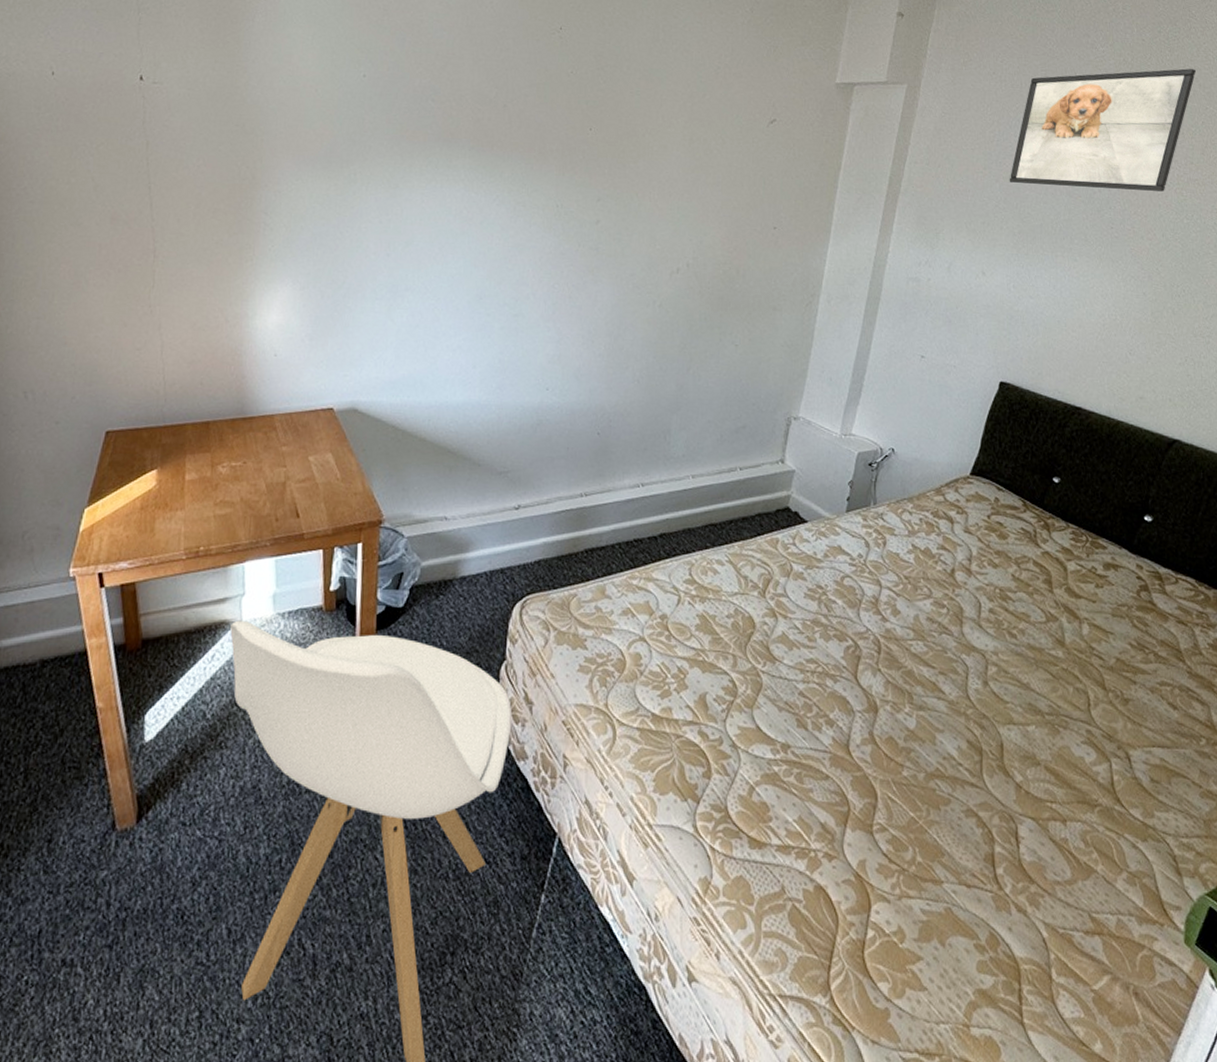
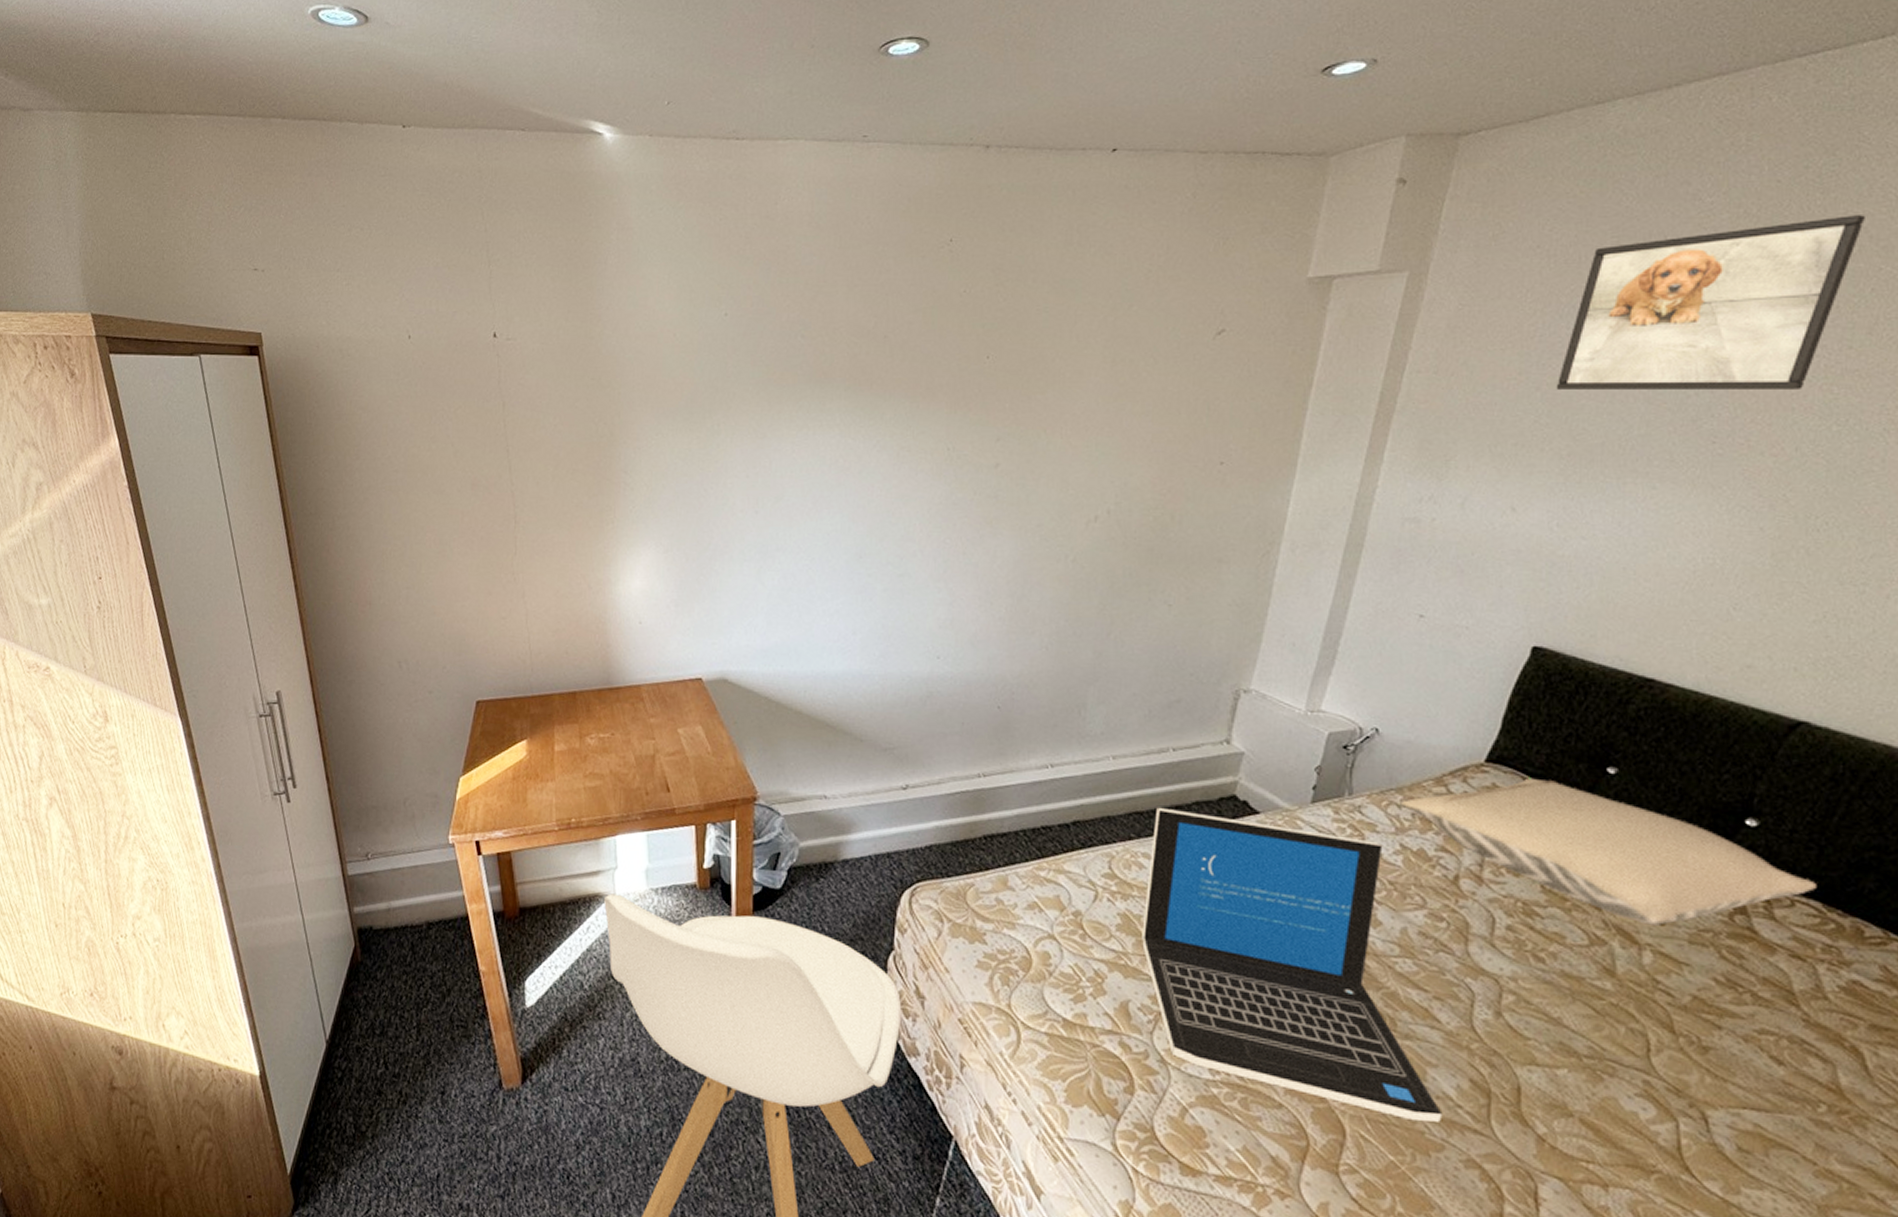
laptop: none [716,519,948,781] -> present [1142,807,1443,1122]
pillow: none [911,487,1191,603] -> present [1400,777,1816,926]

